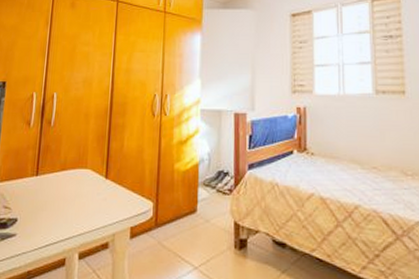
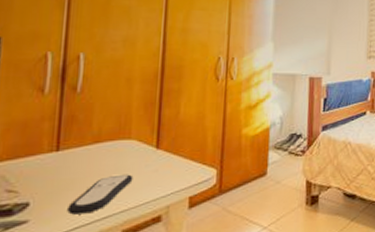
remote control: none [42,200,88,233] -> present [67,174,134,215]

